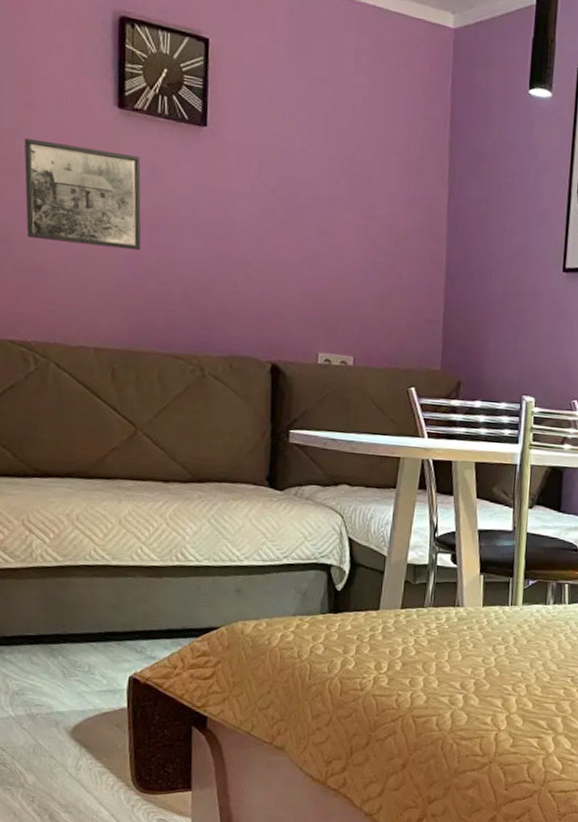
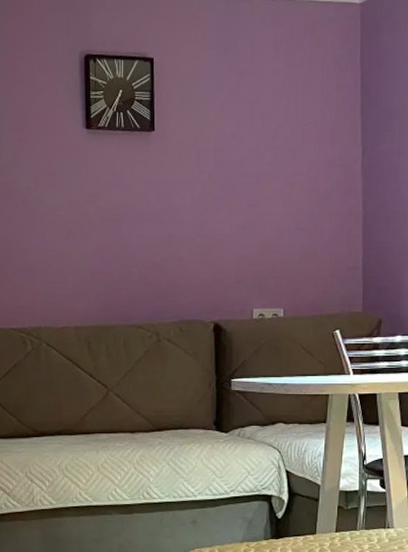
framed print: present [24,137,141,251] -> none [18,165,107,244]

